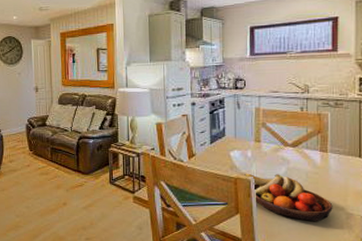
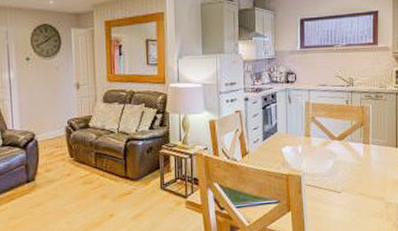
fruit bowl: present [244,173,333,222] -> none [295,168,374,214]

